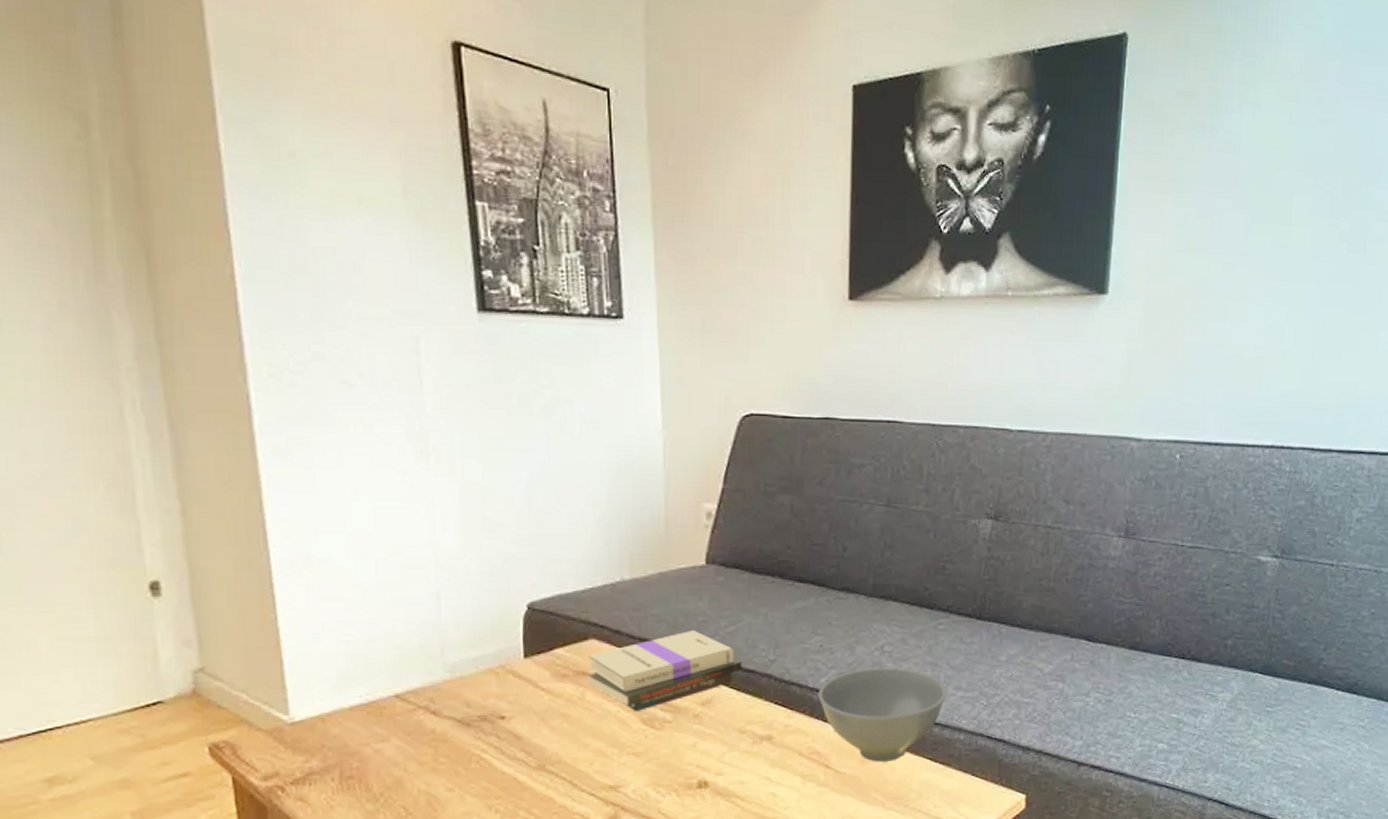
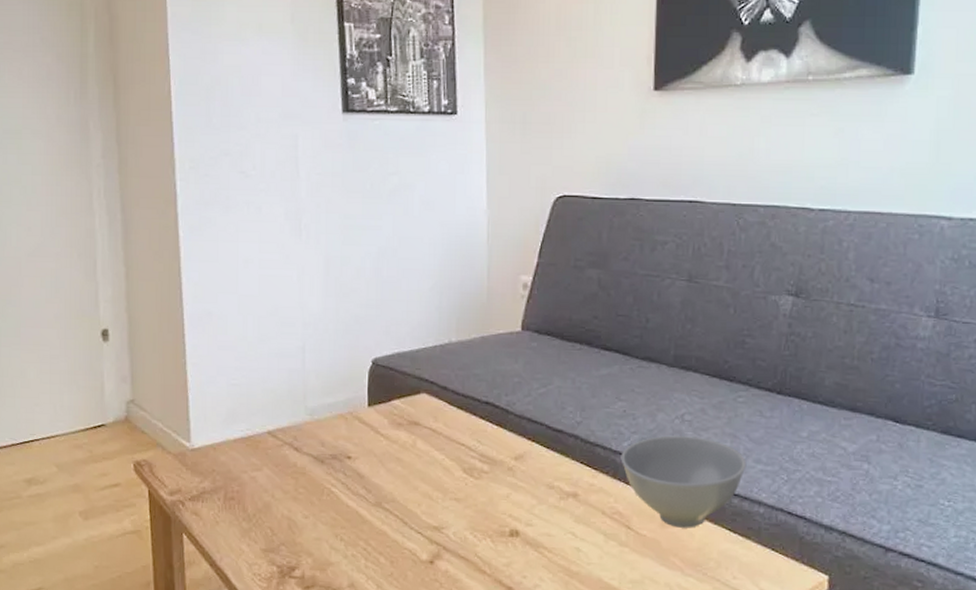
books: present [587,631,743,711] -> none [418,390,552,460]

